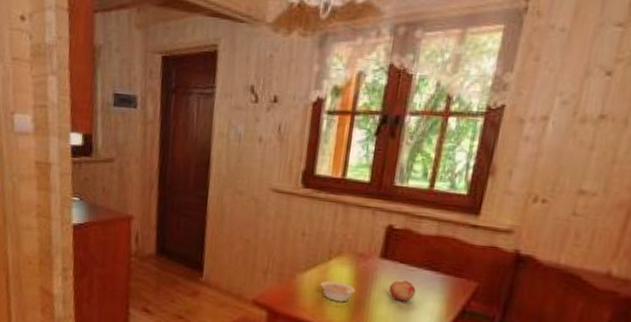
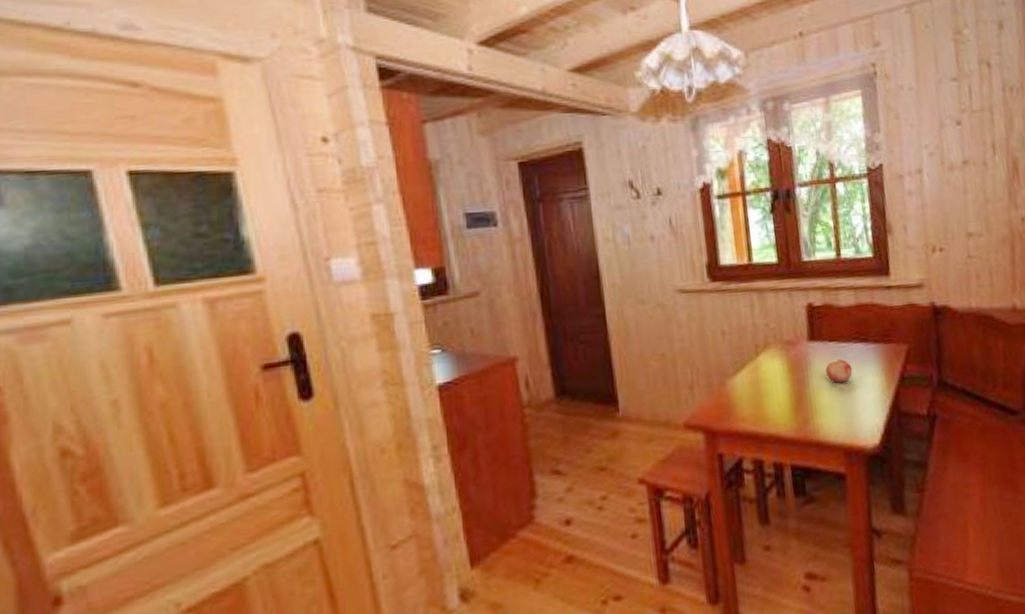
legume: present [320,280,356,302] -> none [754,377,793,402]

